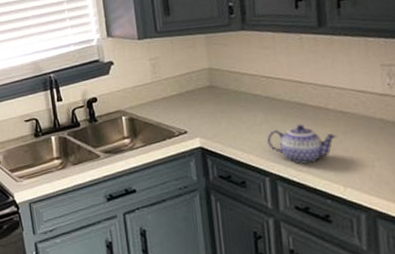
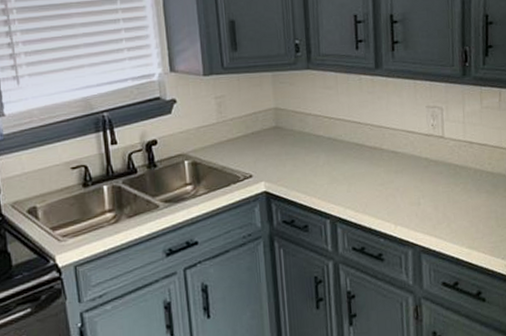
teapot: present [267,124,337,165] -> none [328,164,390,205]

